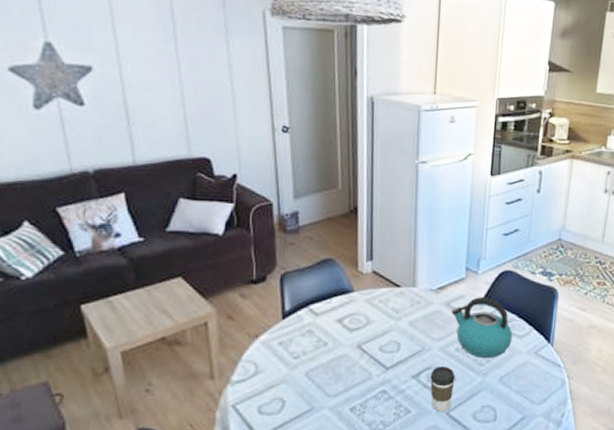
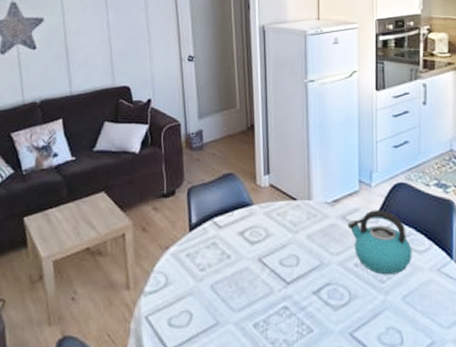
coffee cup: present [430,365,455,412] -> none [331,281,356,332]

